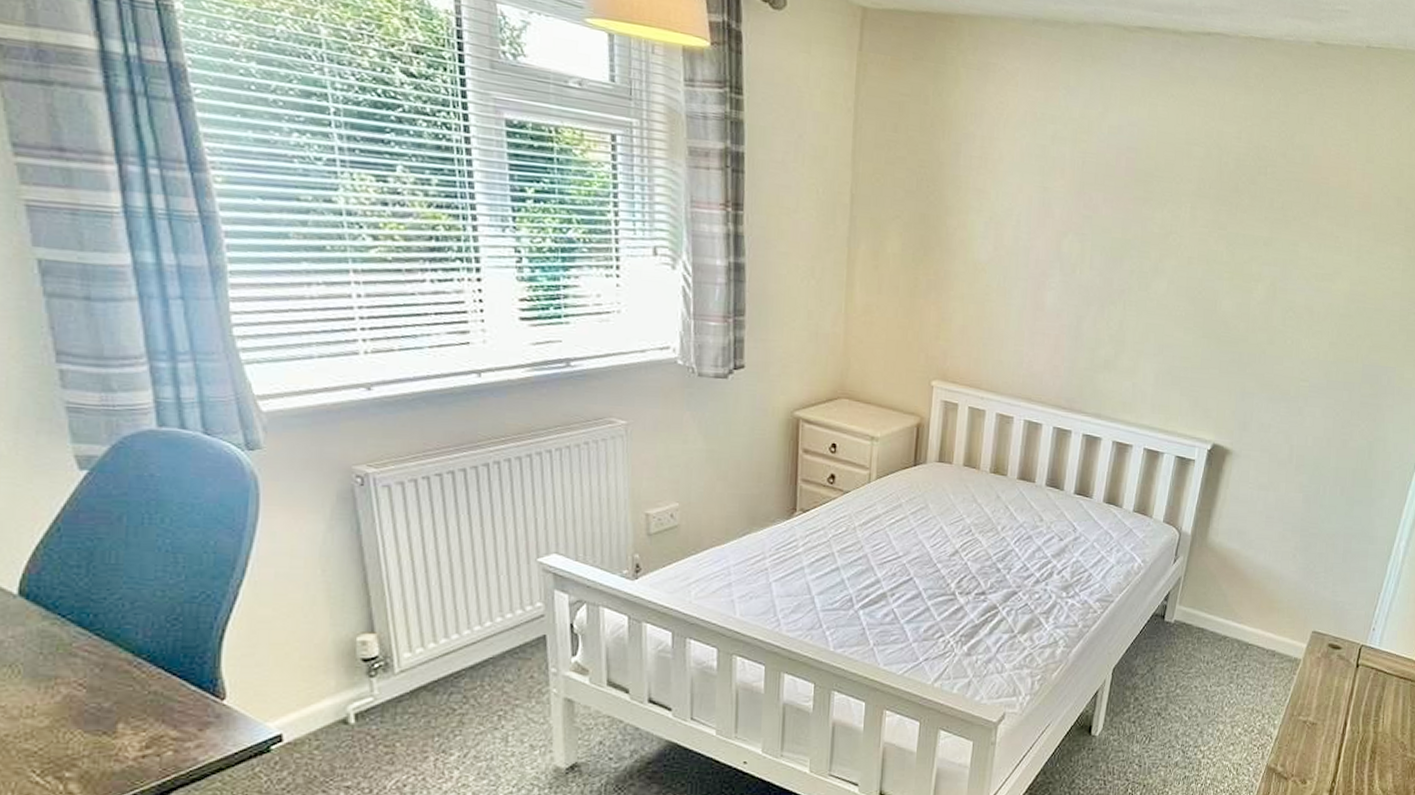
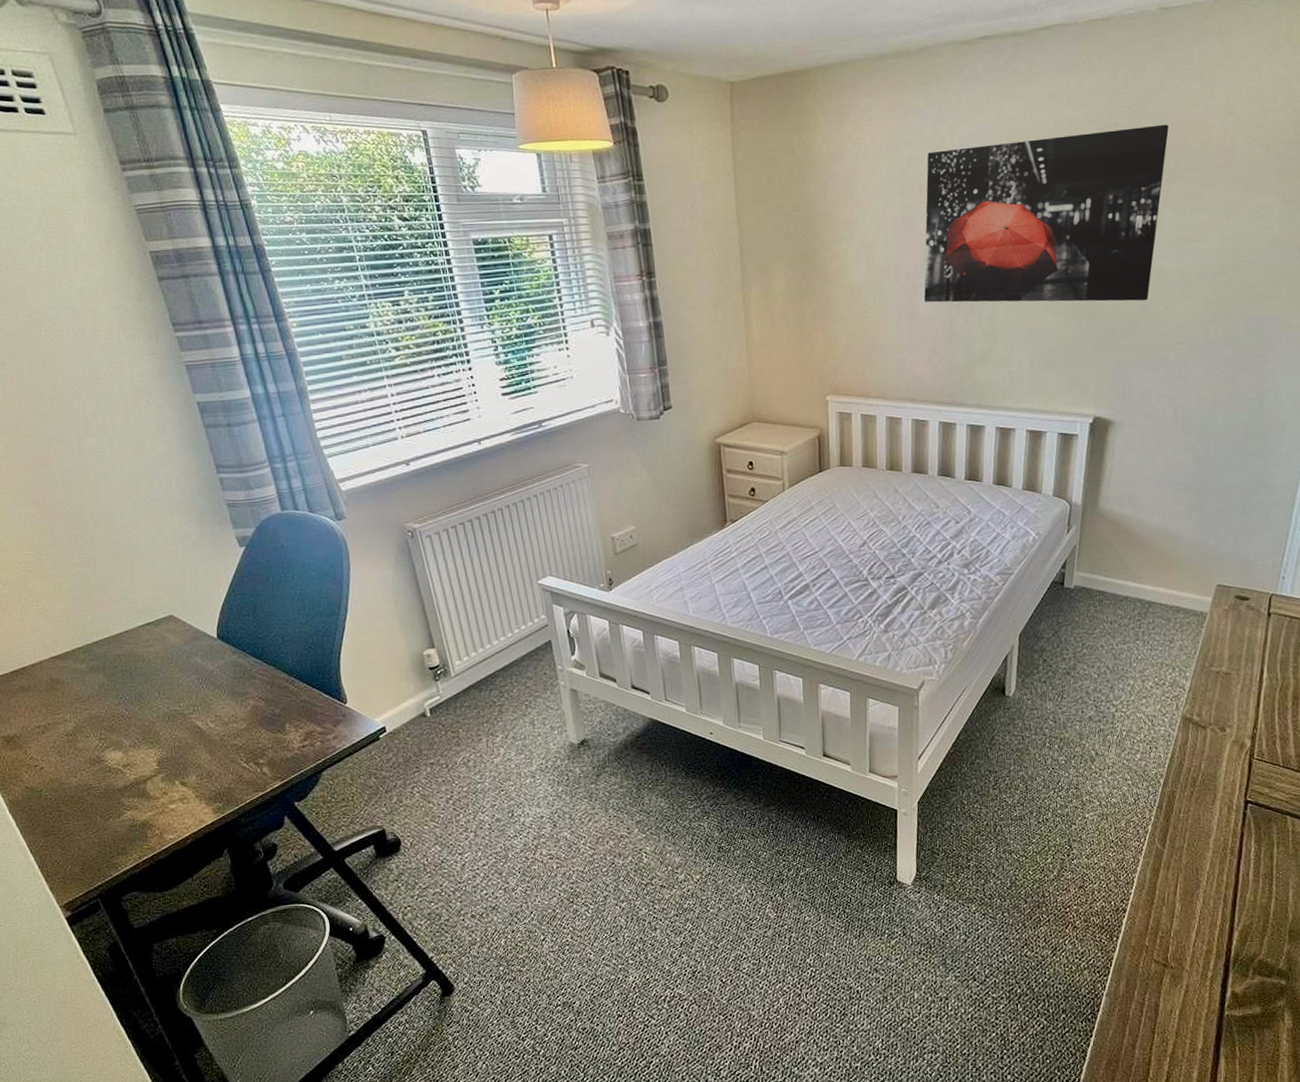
wall art: none [1053,134,1313,332] -> present [924,124,1169,303]

